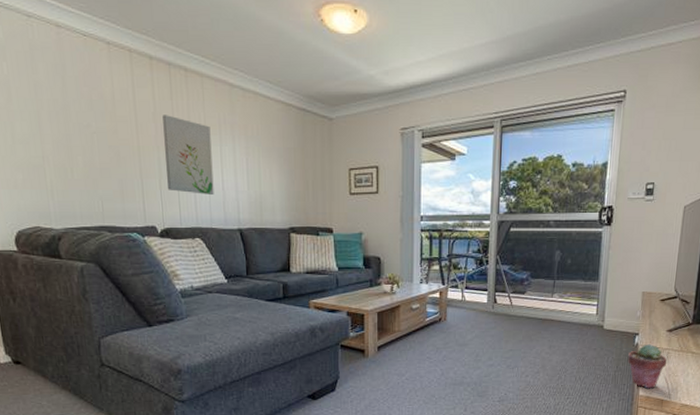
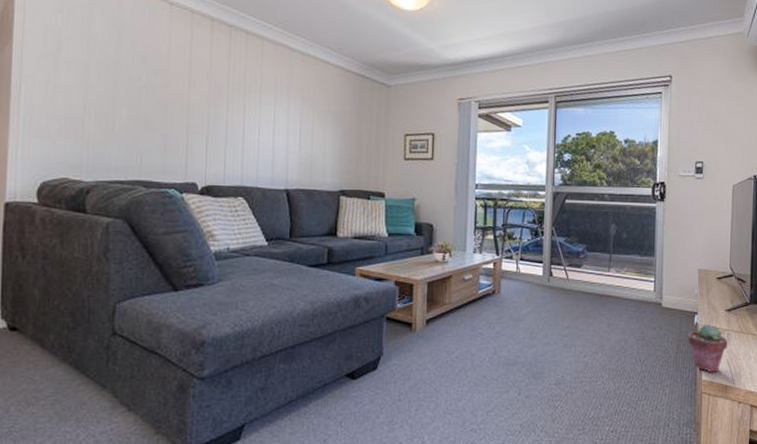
wall art: present [162,115,214,196] -> none [213,73,266,155]

